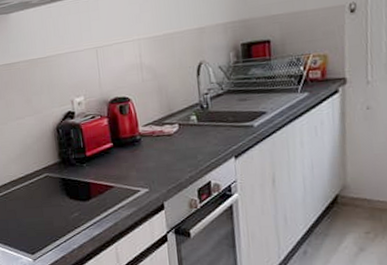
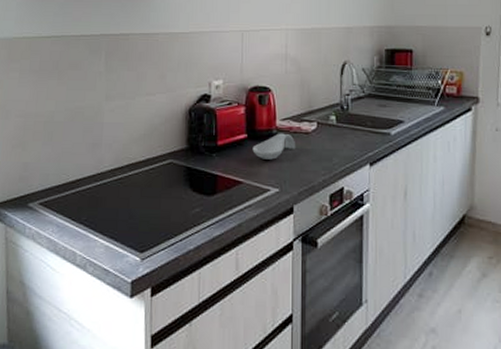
spoon rest: none [119,138,161,164] -> present [252,133,296,160]

